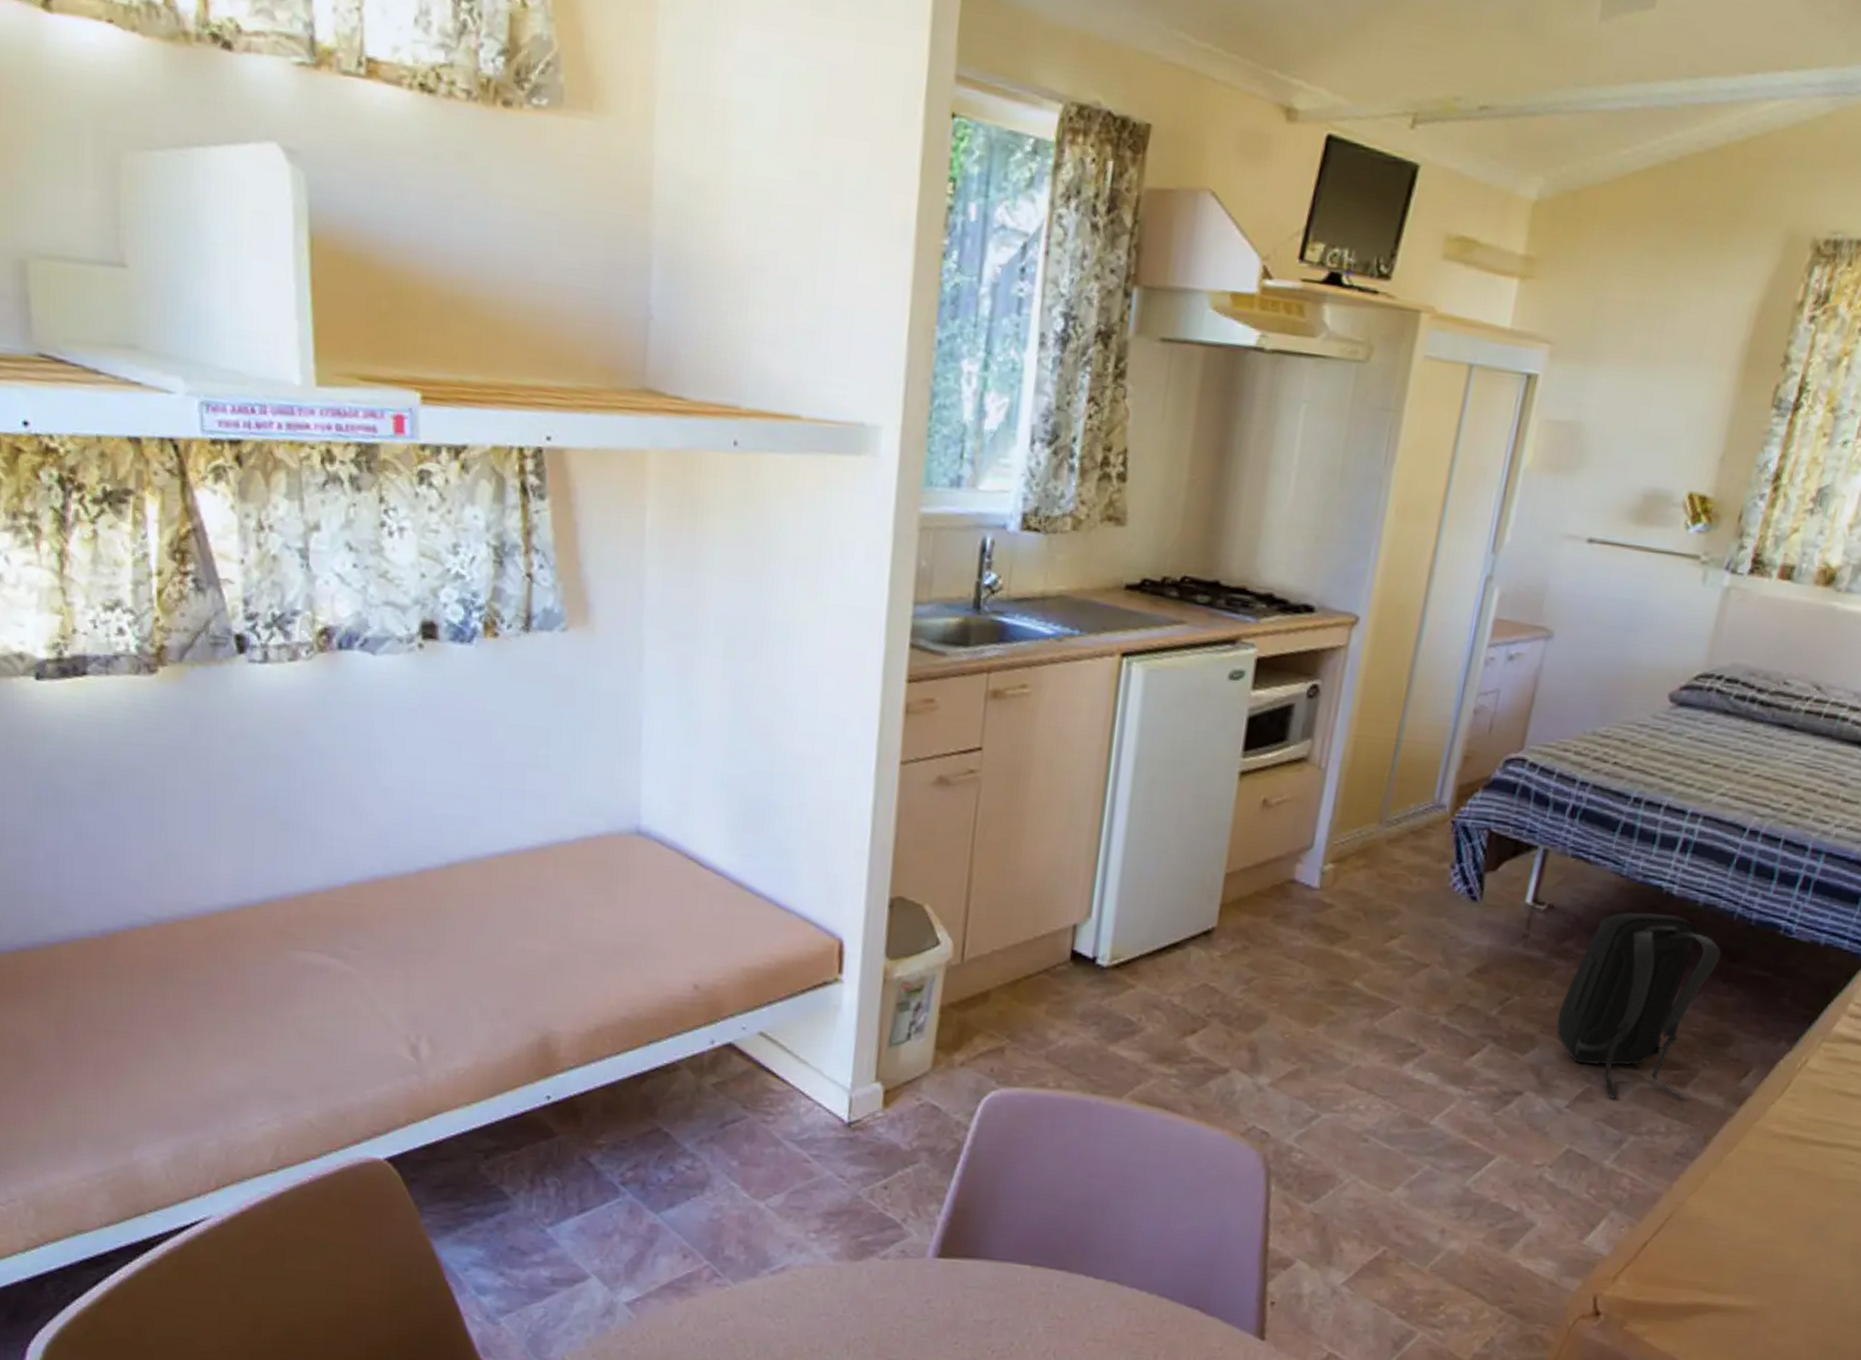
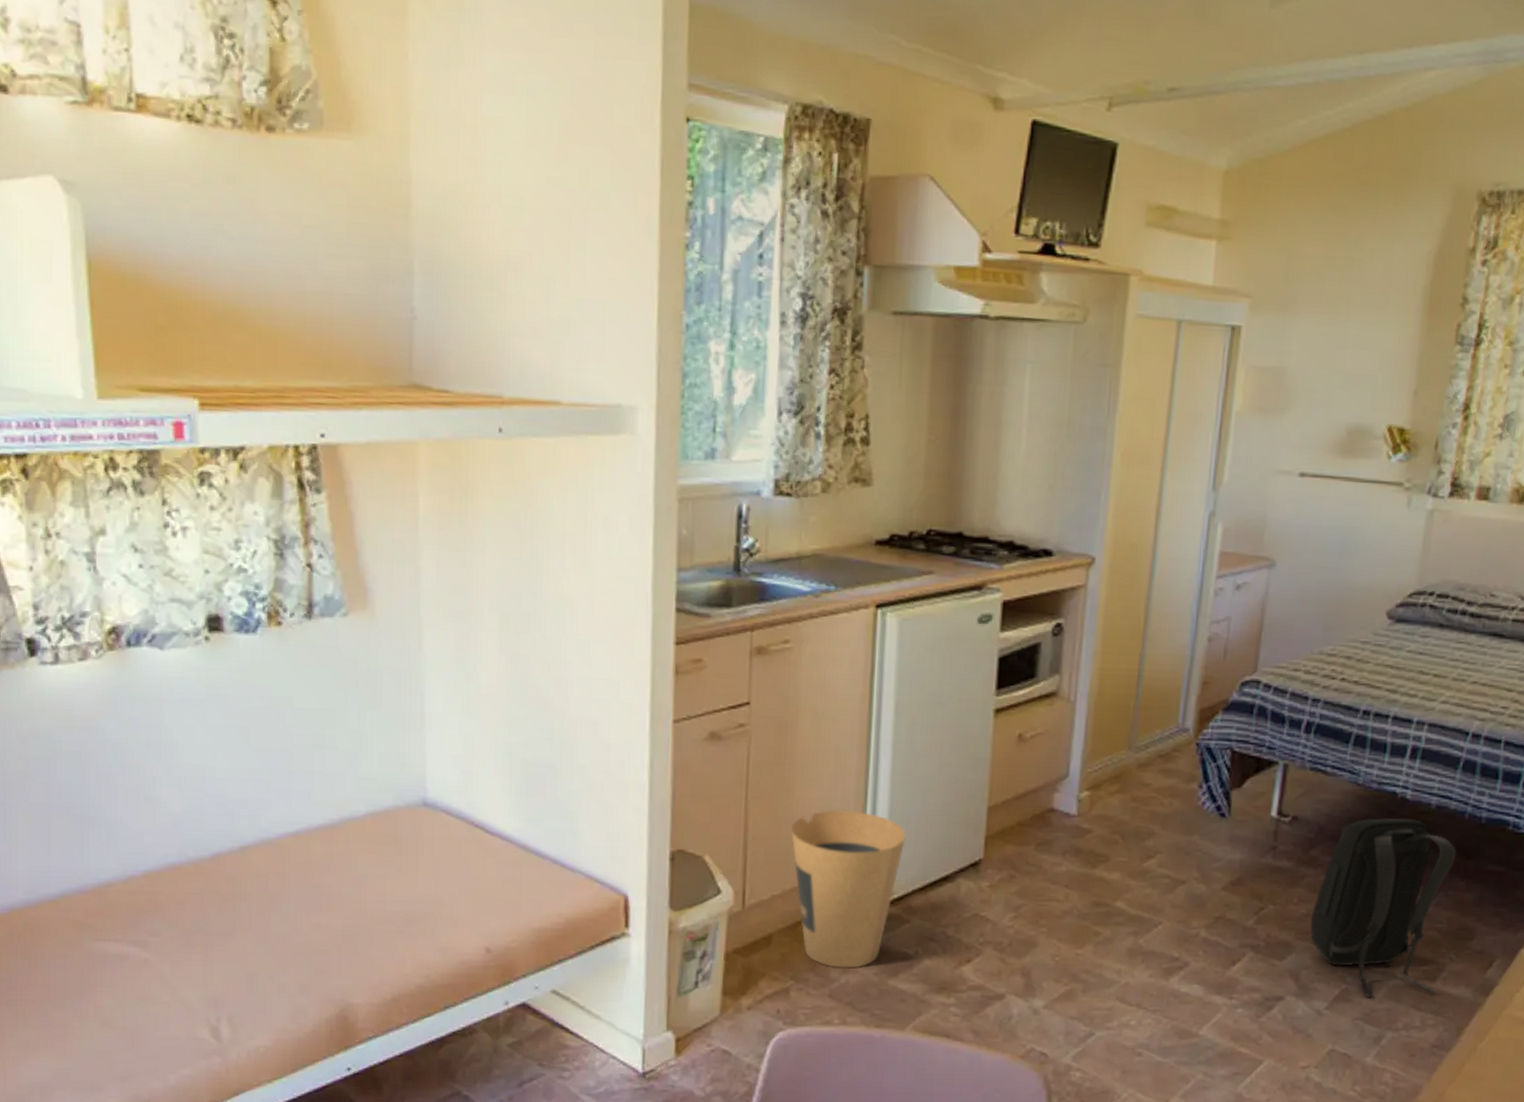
trash can: none [1017,866,1138,1032] -> present [791,810,907,970]

